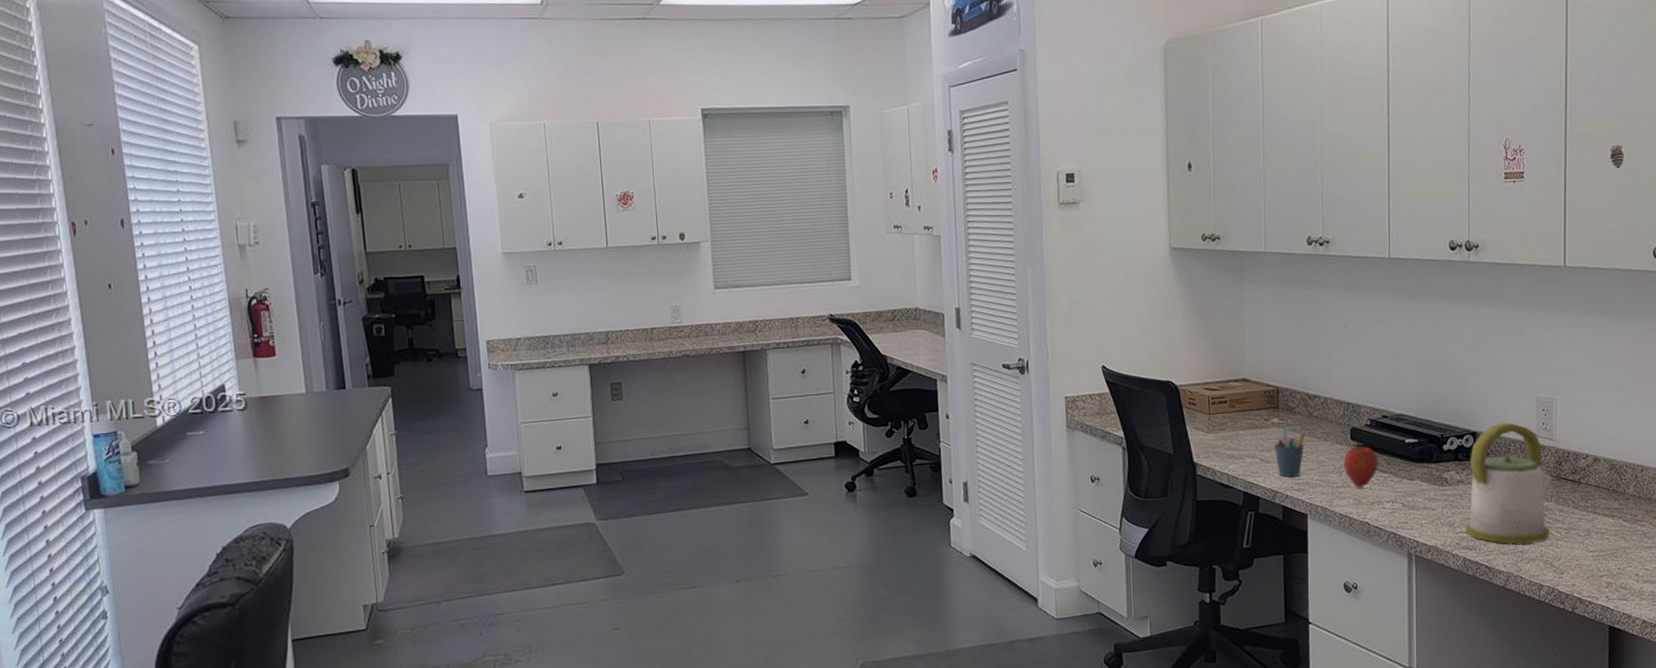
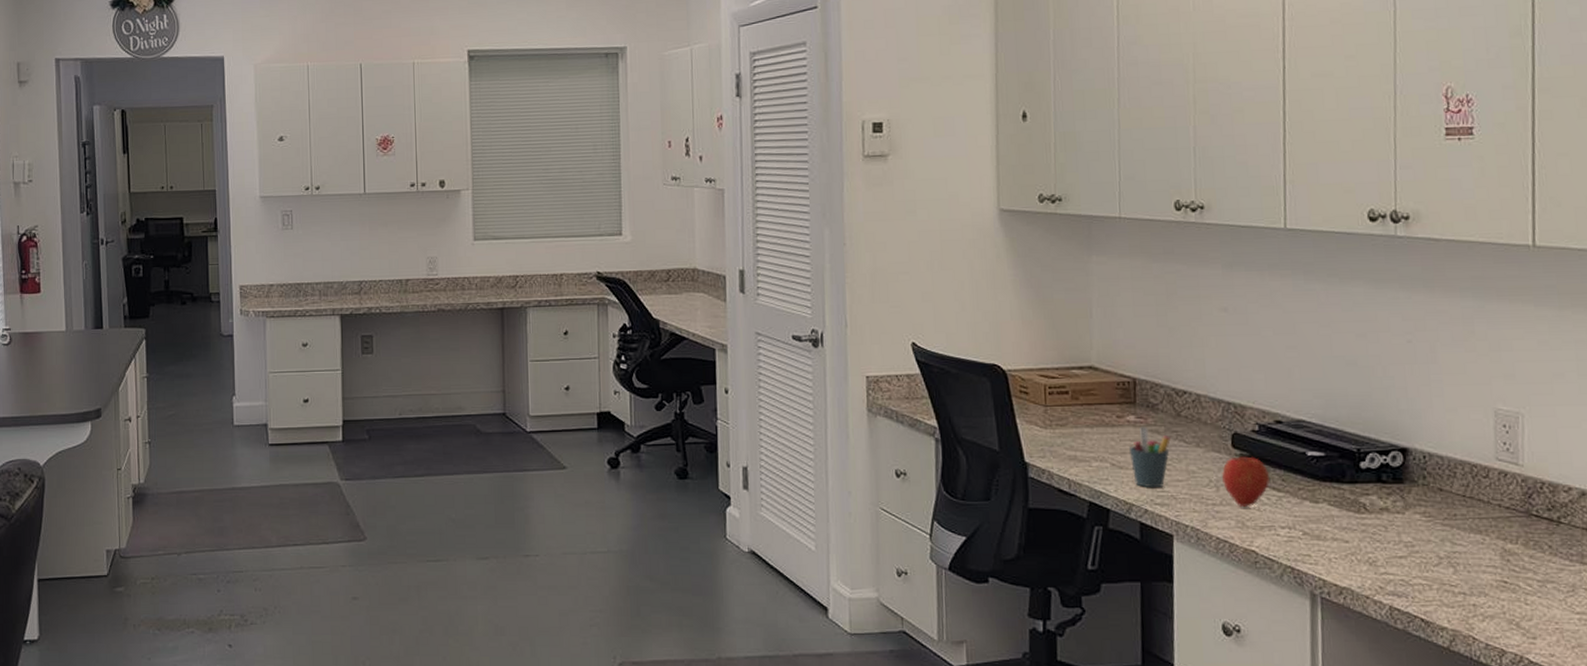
kettle: present [1465,422,1553,544] -> none [1392,438,1519,595]

